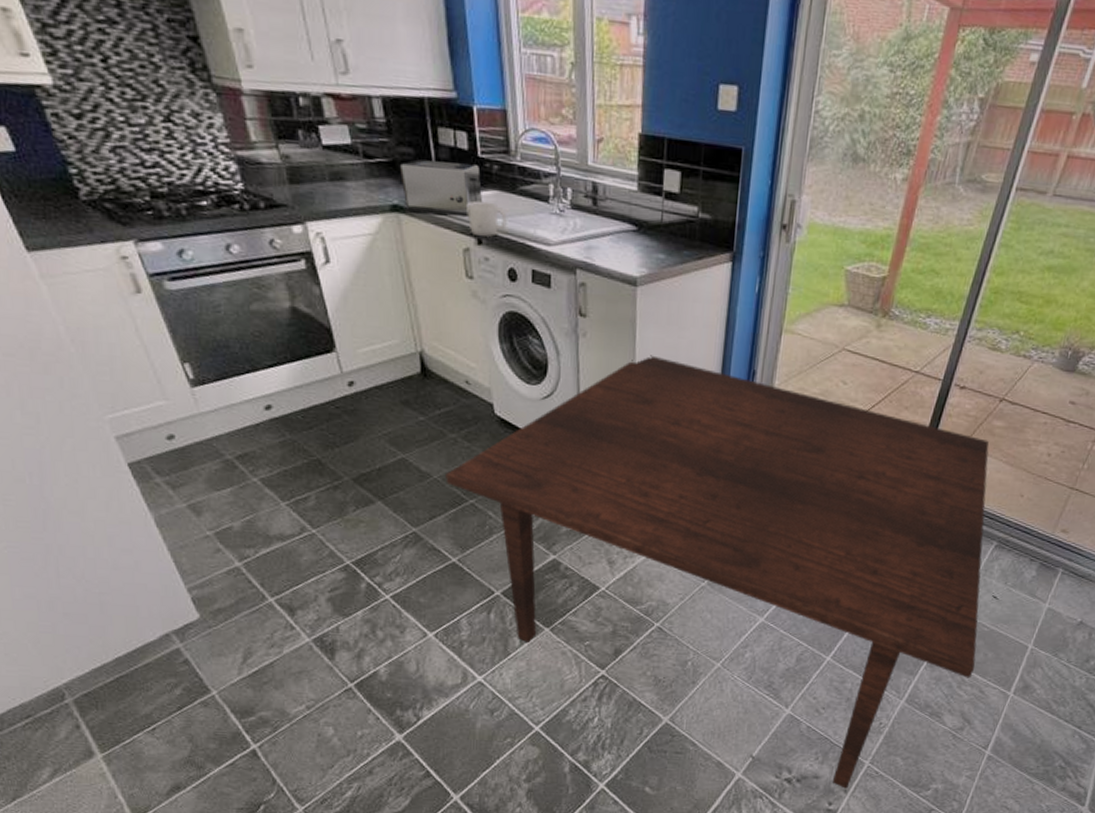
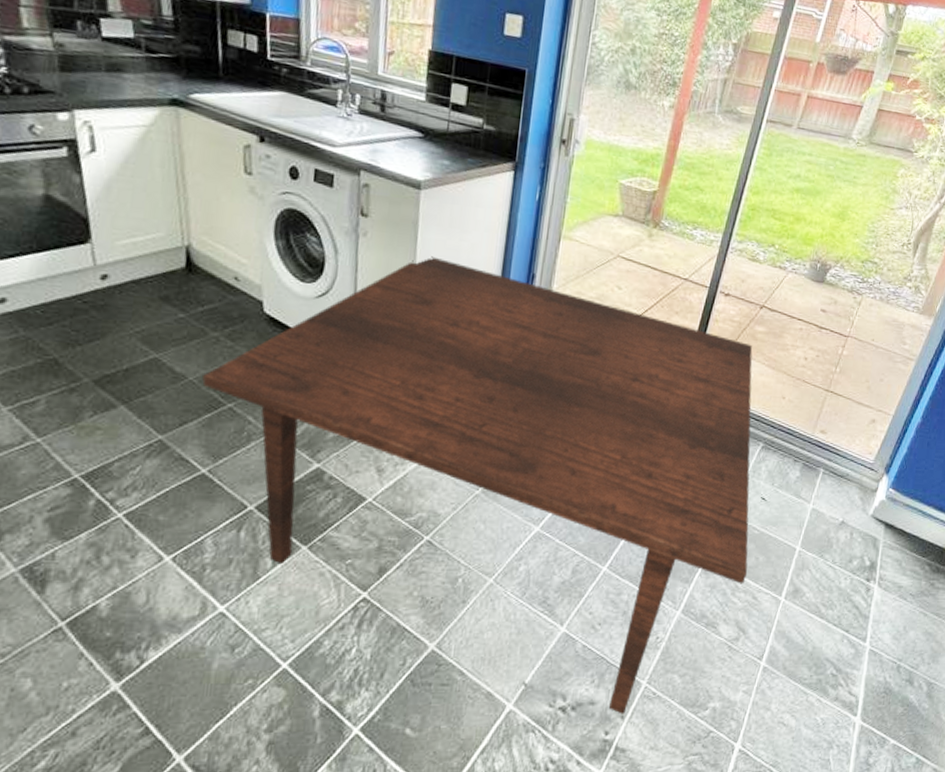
toaster: present [400,159,483,218] -> none [184,57,269,116]
mug: present [467,201,508,238] -> none [251,101,294,136]

